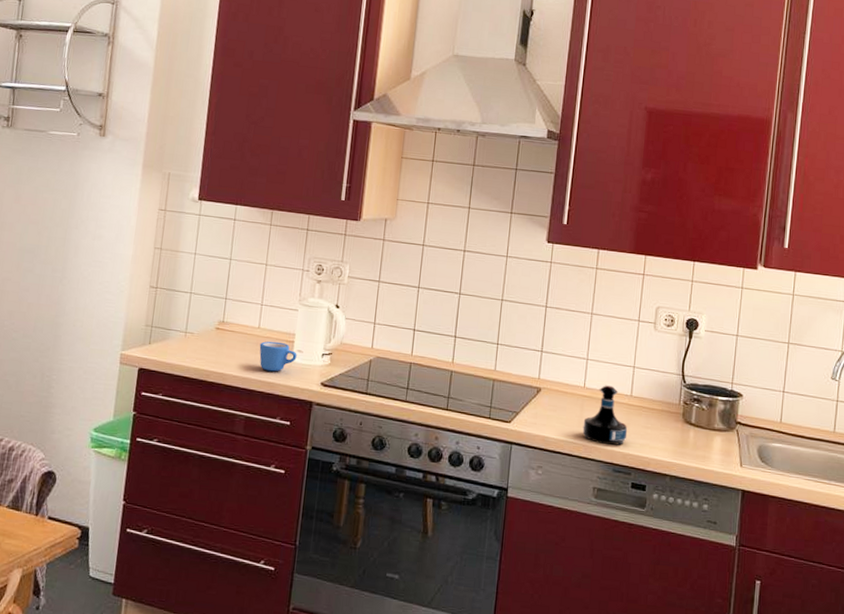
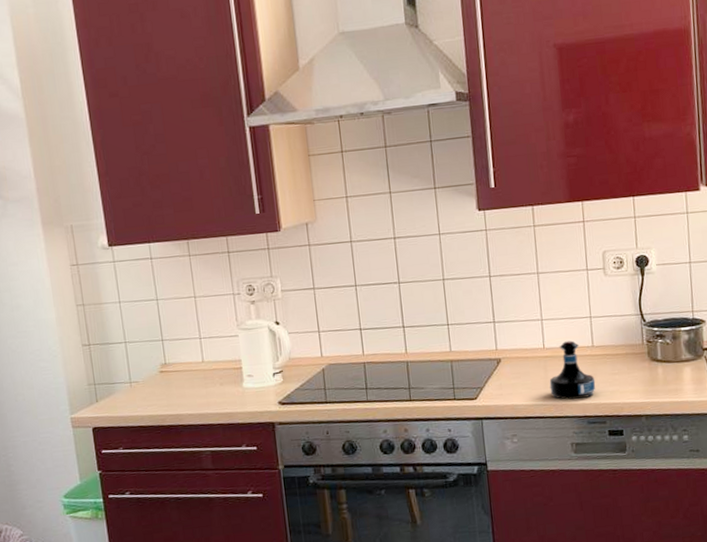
mug: present [259,341,297,372] -> none [207,371,248,402]

